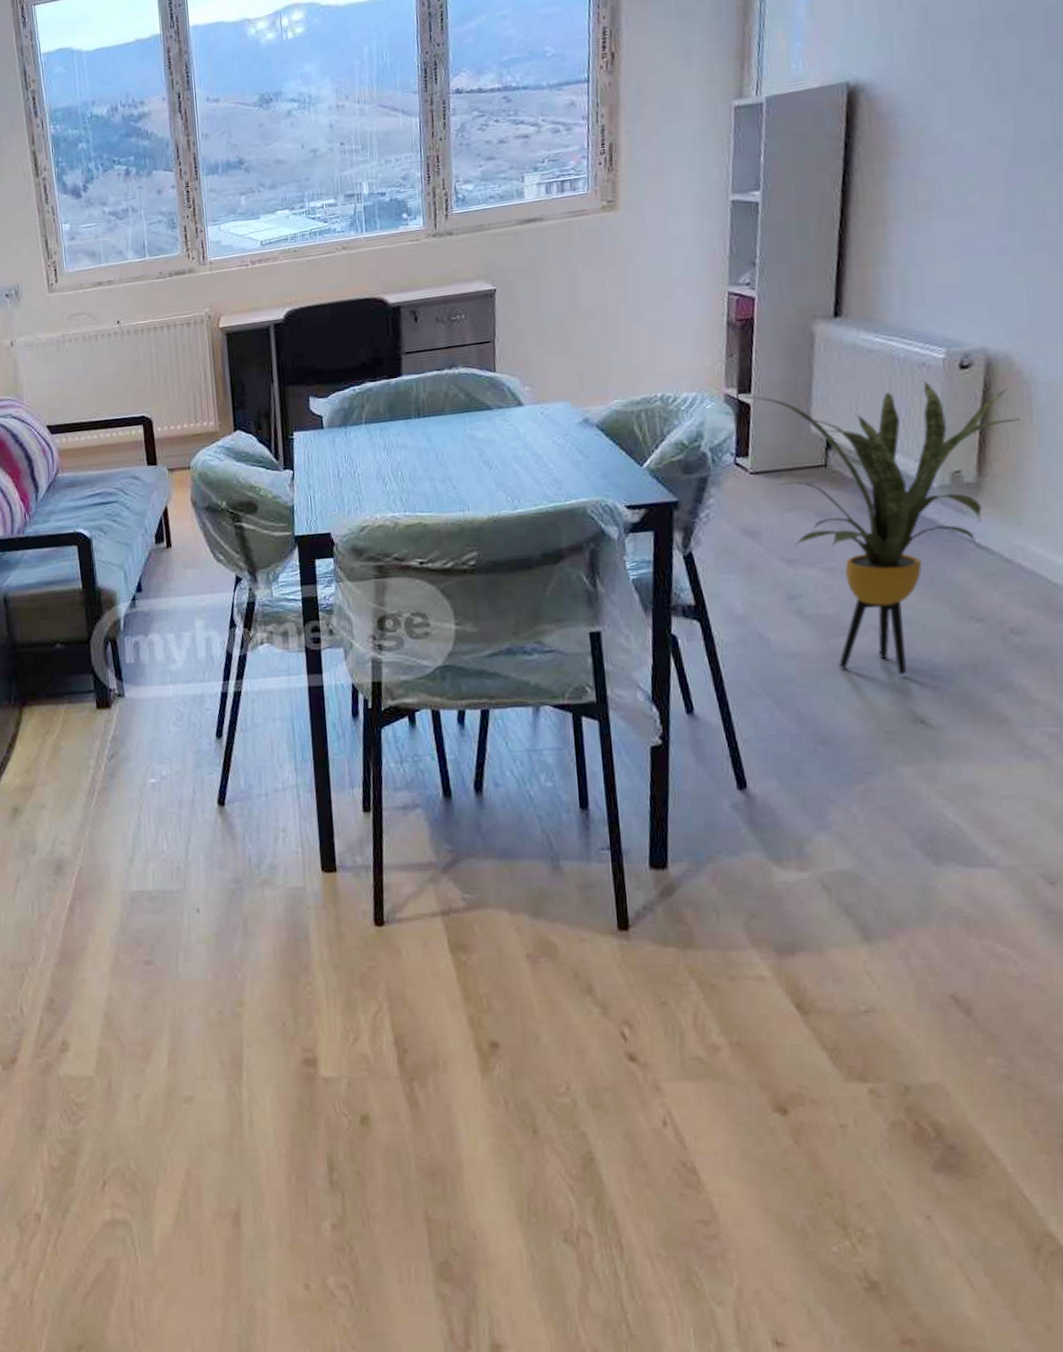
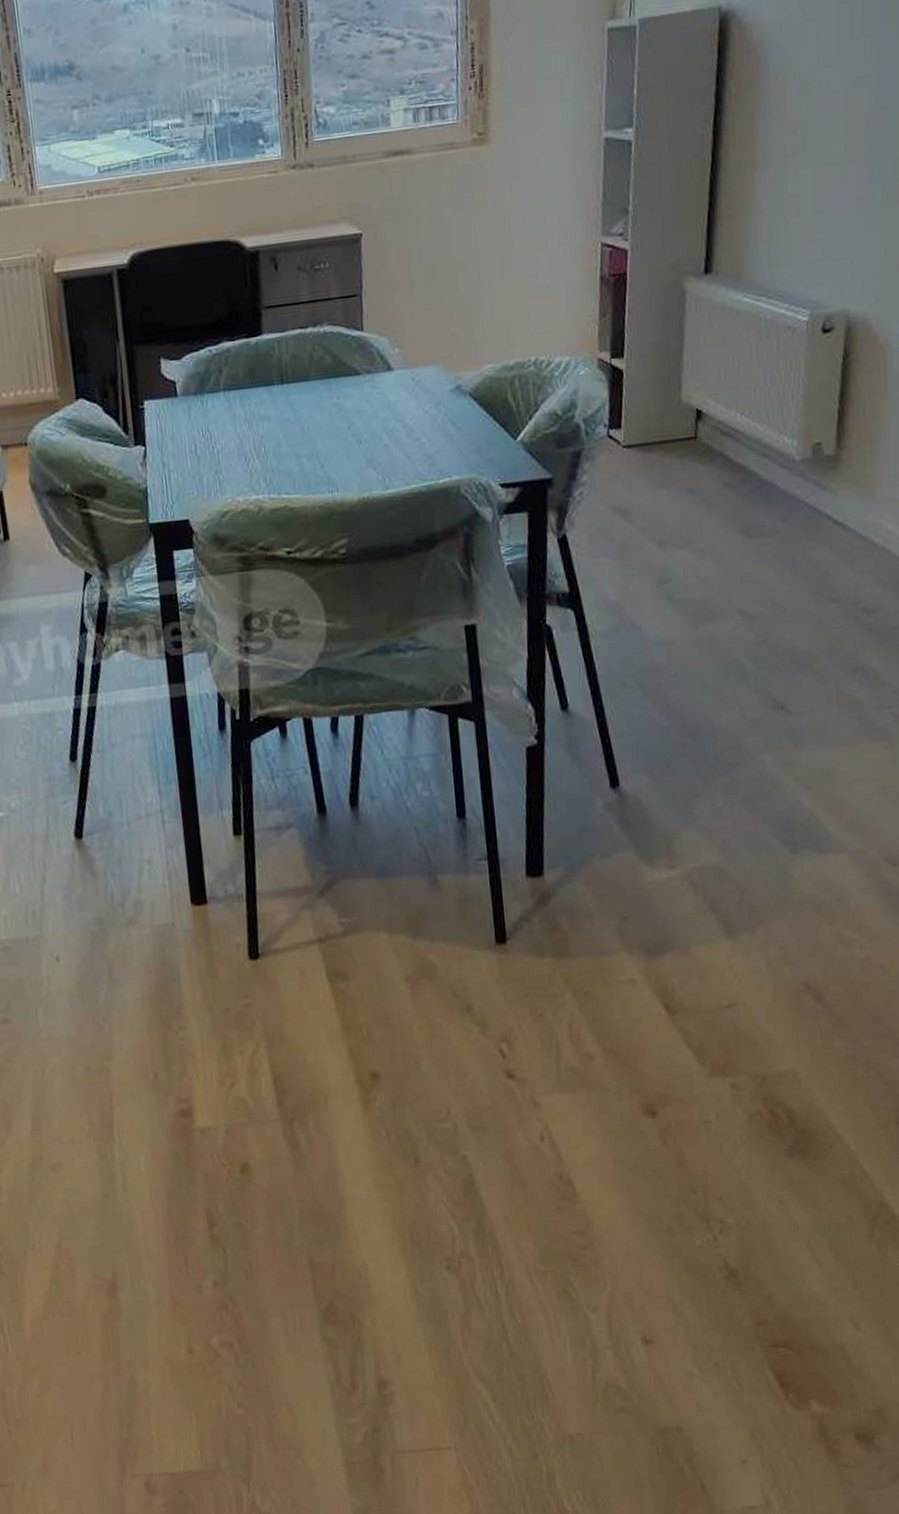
house plant: present [738,380,1020,674] -> none [611,344,876,660]

